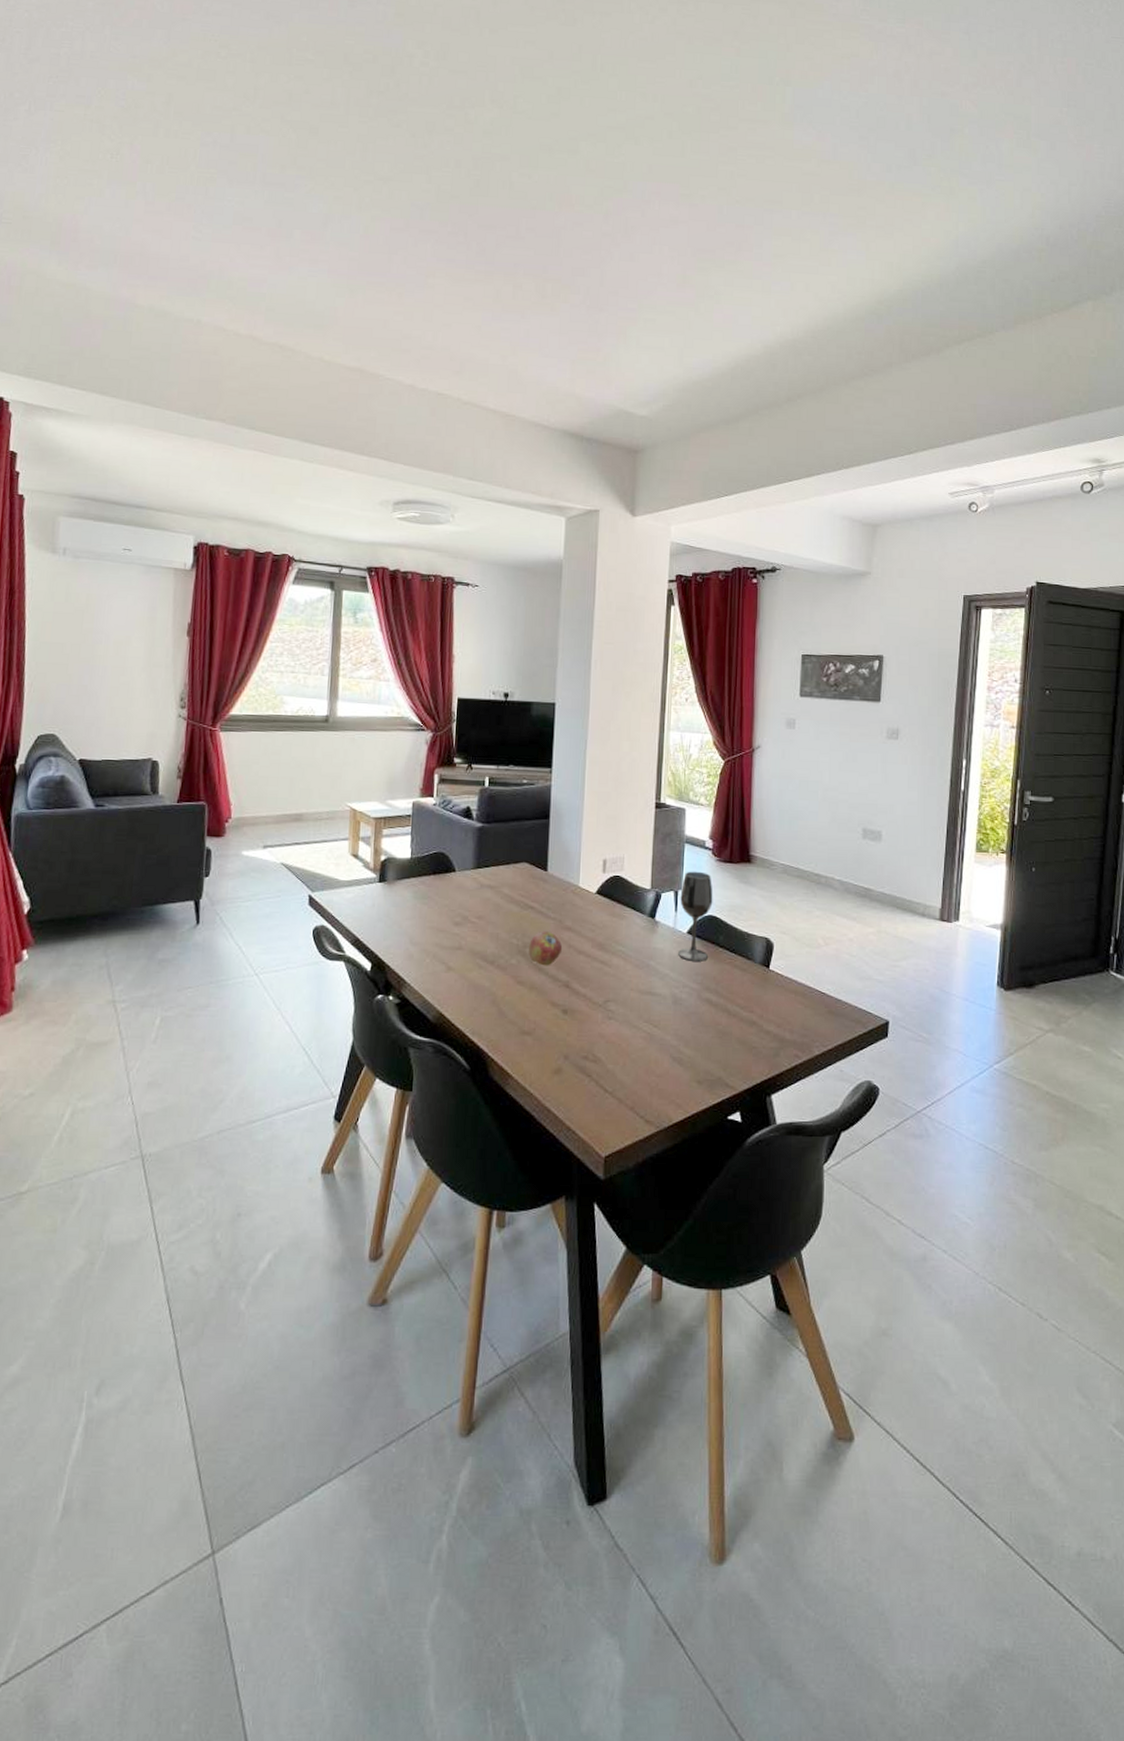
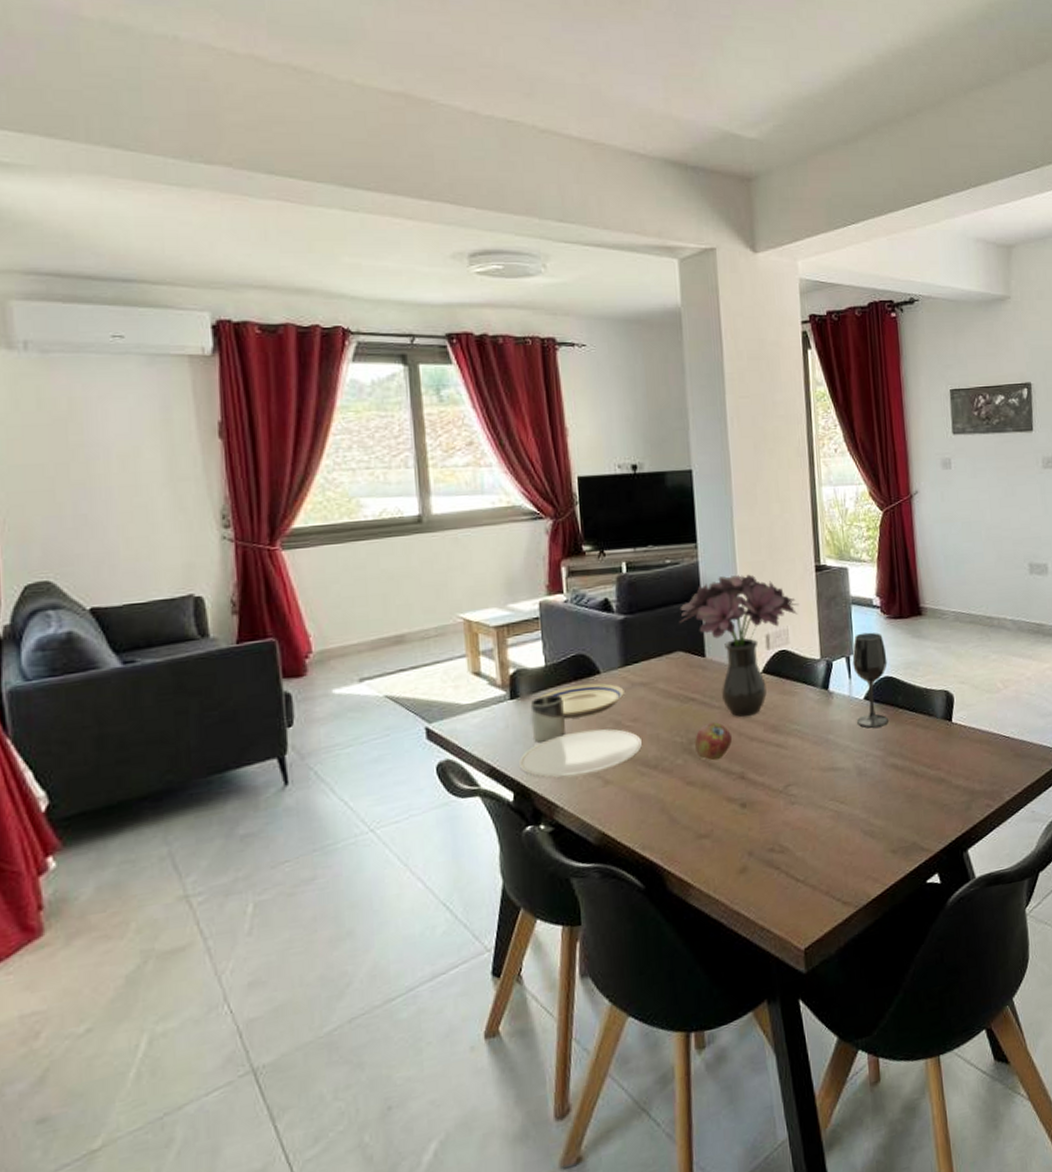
plate: none [379,919,484,959] -> present [519,728,643,779]
cup: none [393,884,422,924] -> present [530,695,565,742]
plate: none [401,878,474,908] -> present [538,683,624,719]
flower arrangement: none [528,801,637,931] -> present [679,574,799,717]

